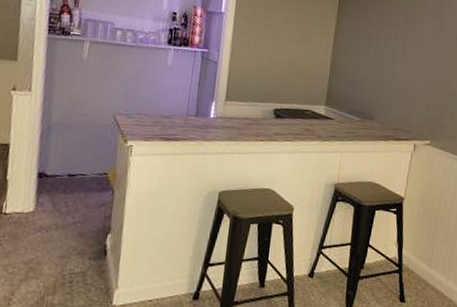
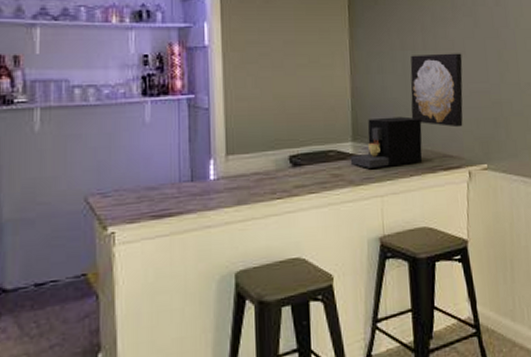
coffee maker: none [321,90,383,131] -> present [350,116,423,168]
wall art: none [375,44,425,108] -> present [410,53,463,128]

